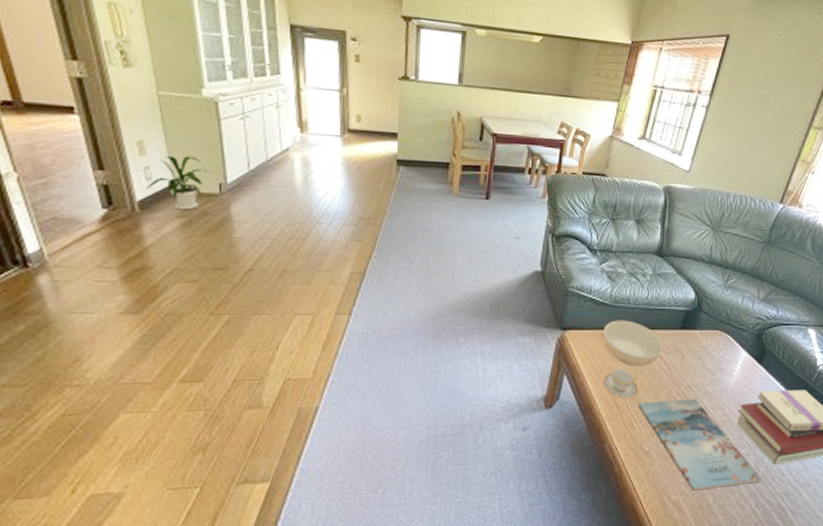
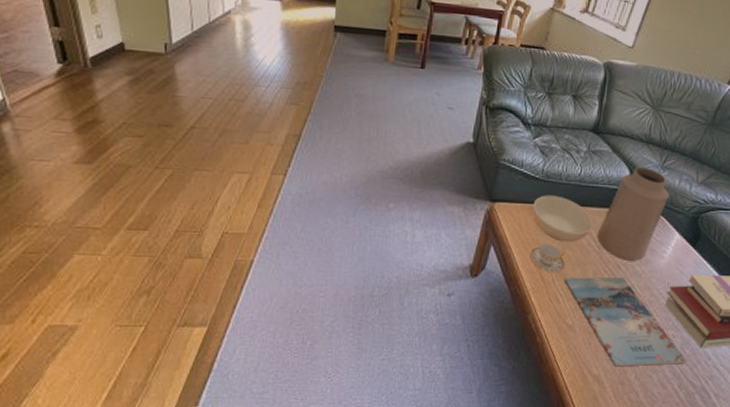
house plant: present [145,156,209,210] -> none [97,15,155,68]
vase: none [667,286,734,381] -> present [597,166,669,261]

